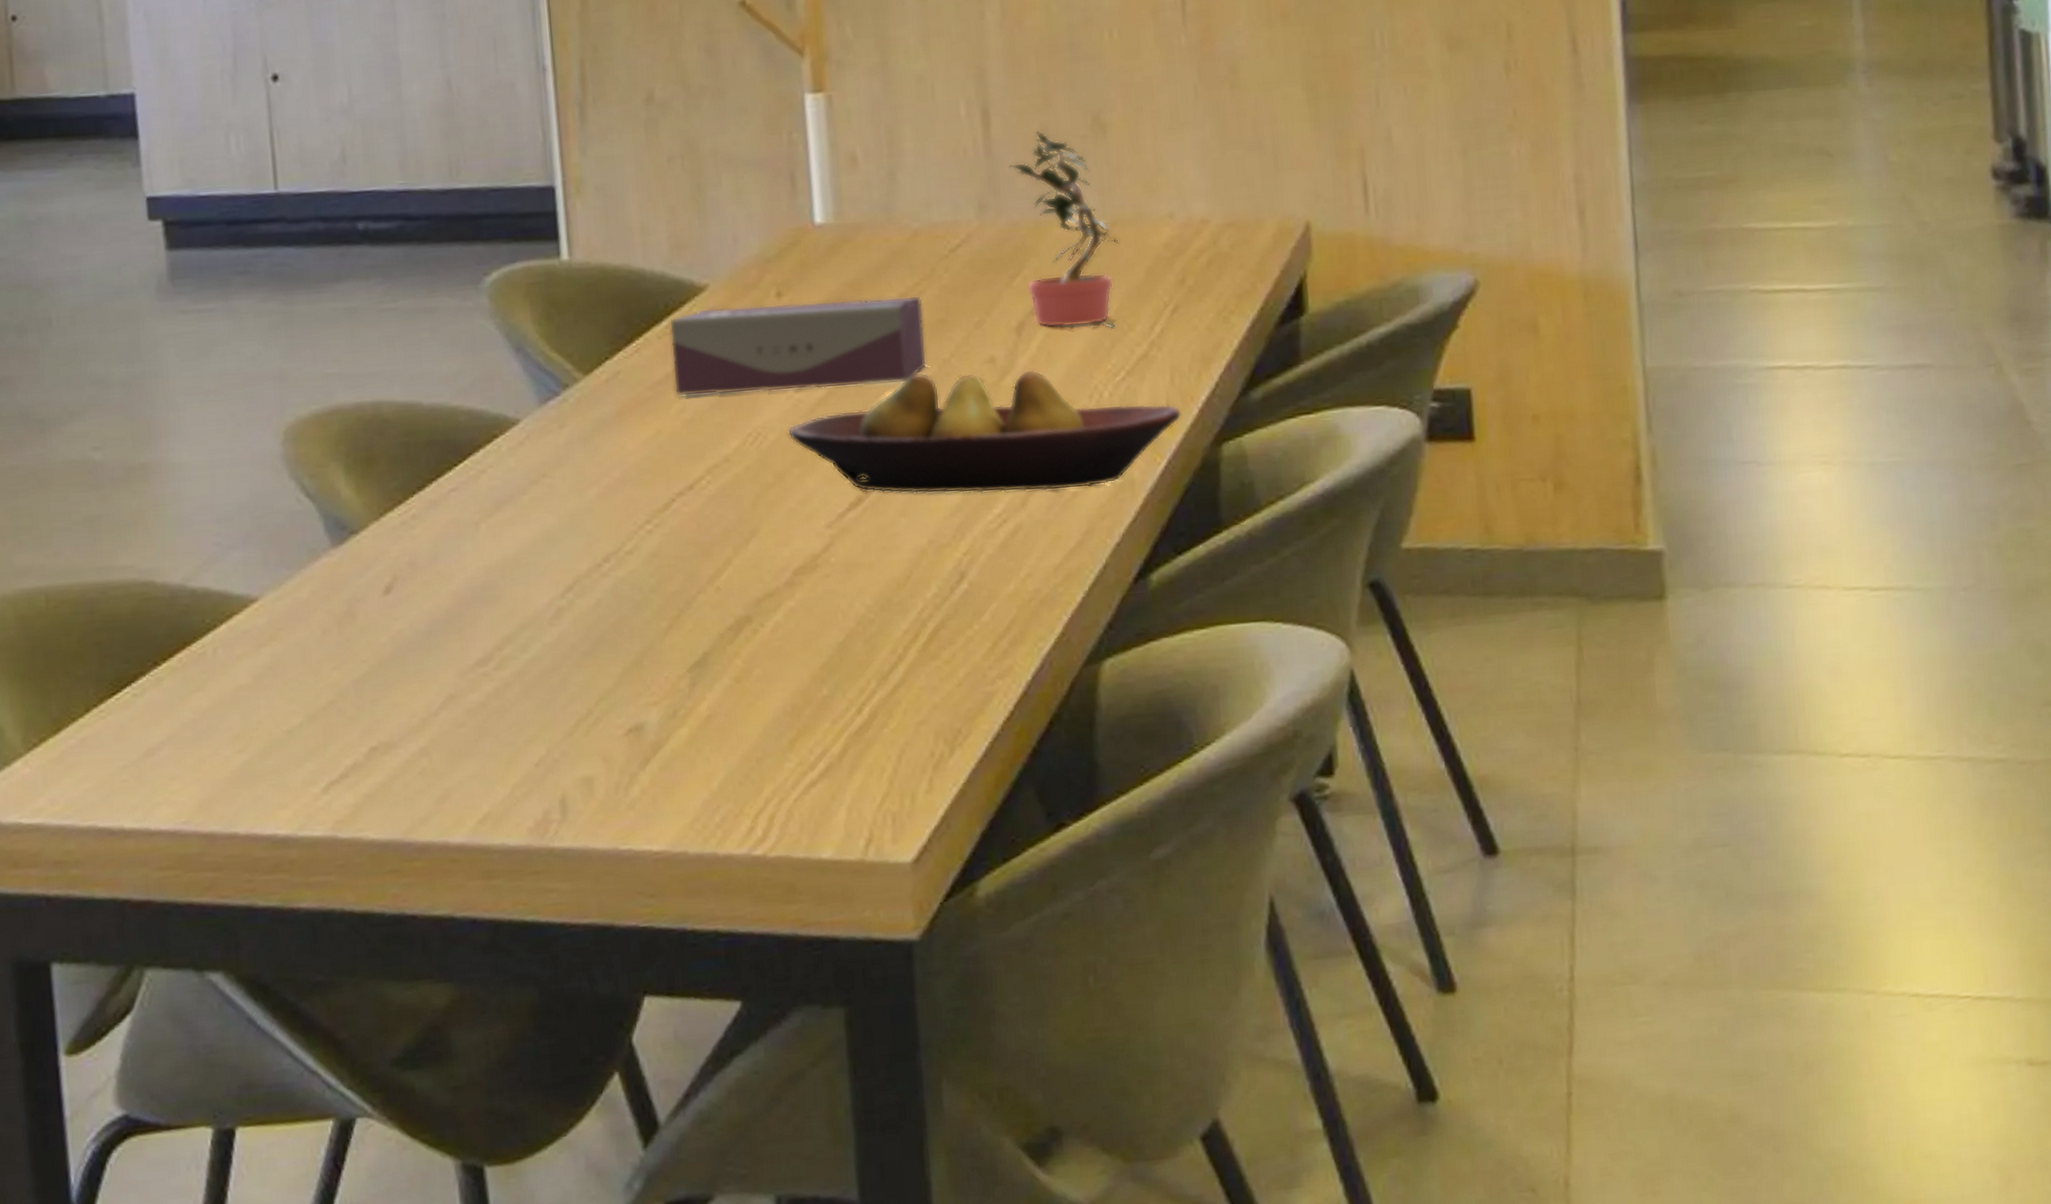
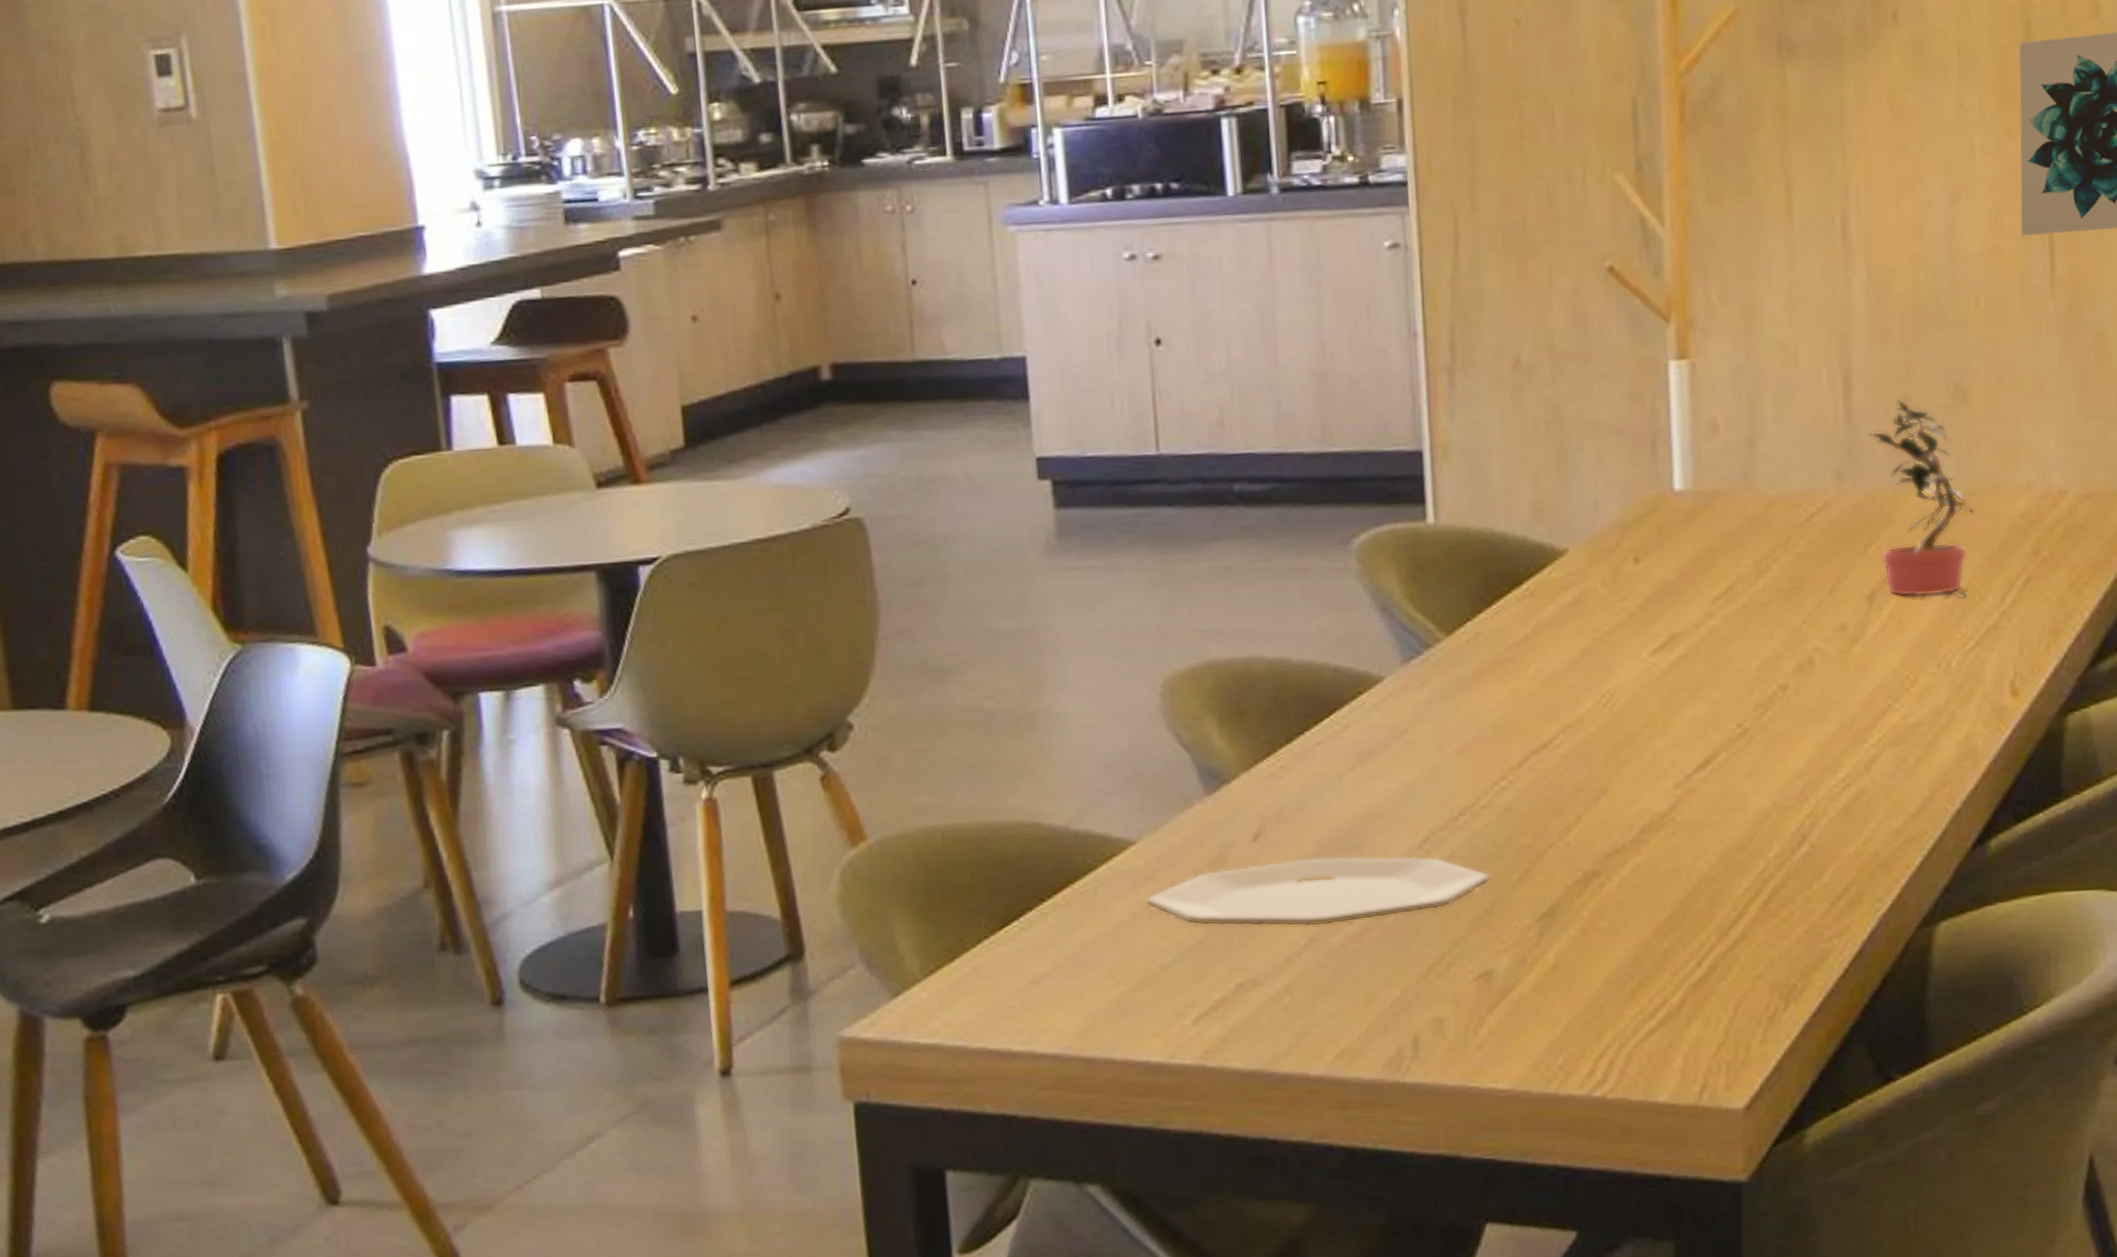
plate: none [270,605,637,686] -> present [1146,856,1490,927]
tissue box: present [669,296,927,397] -> none [1528,563,1779,658]
fruit bowl: present [788,369,1182,494] -> none [1640,638,2029,758]

